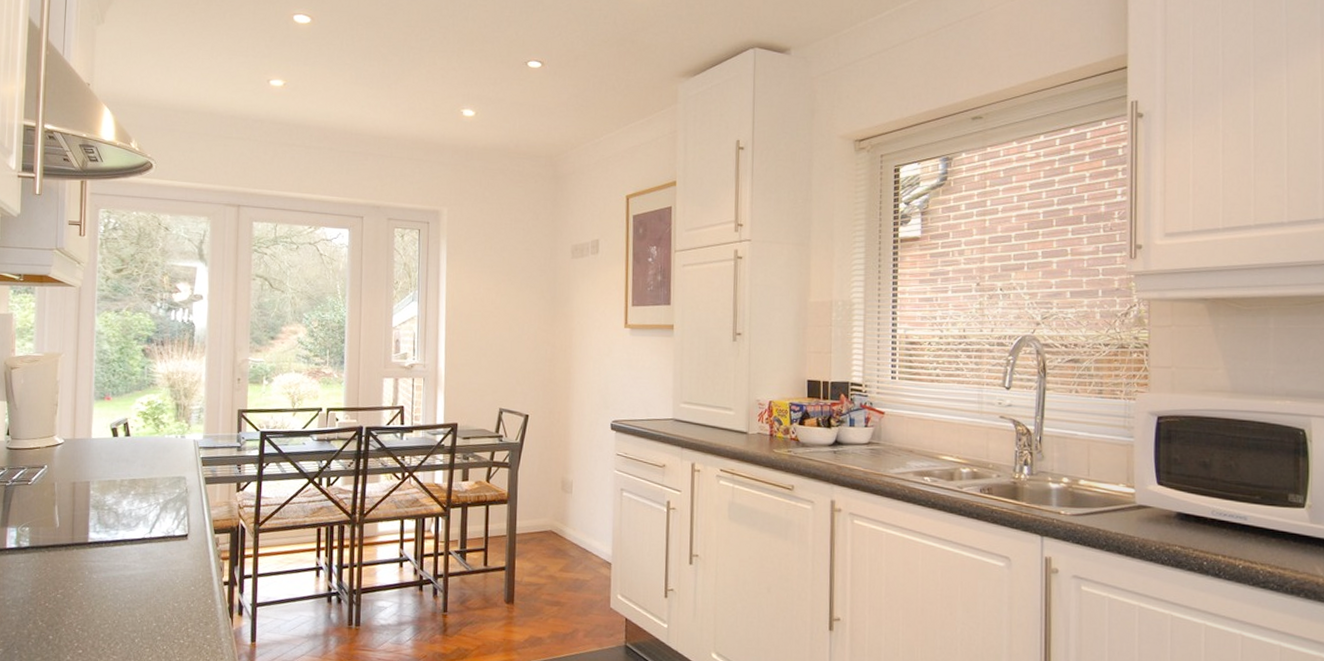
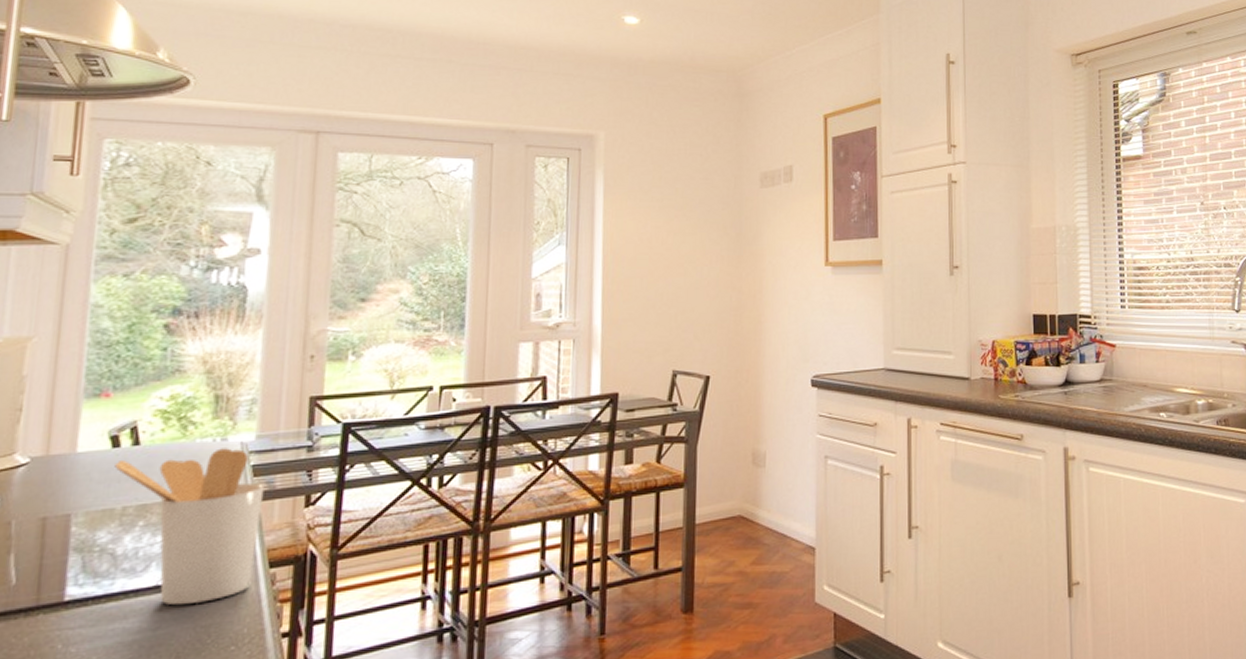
utensil holder: none [115,443,210,554] -> present [114,448,265,606]

